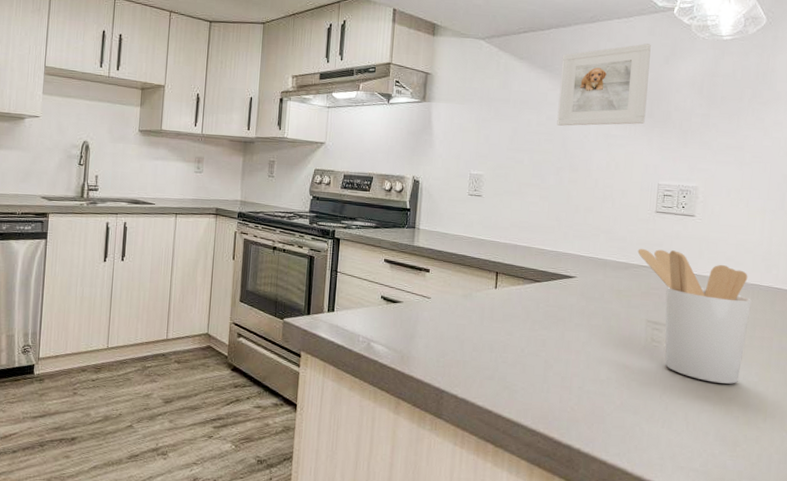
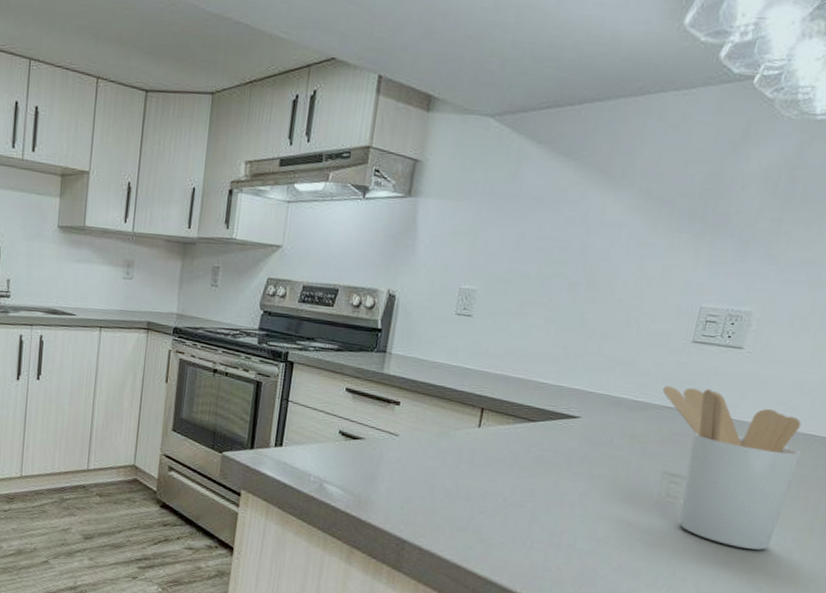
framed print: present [557,43,651,126] -> none [577,124,716,231]

